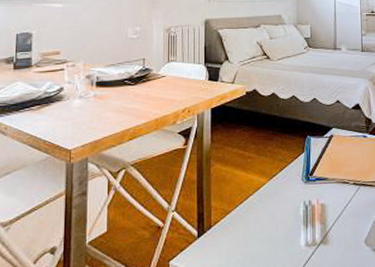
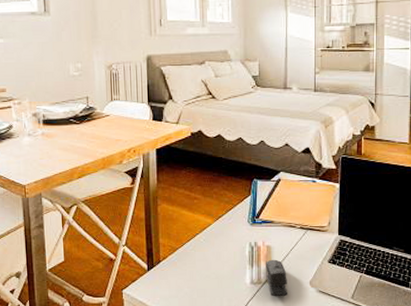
stapler: none [320,218,344,259] -> present [266,259,288,297]

